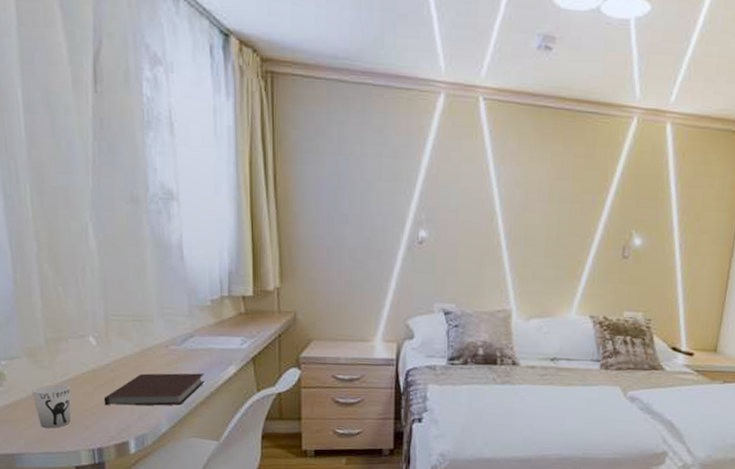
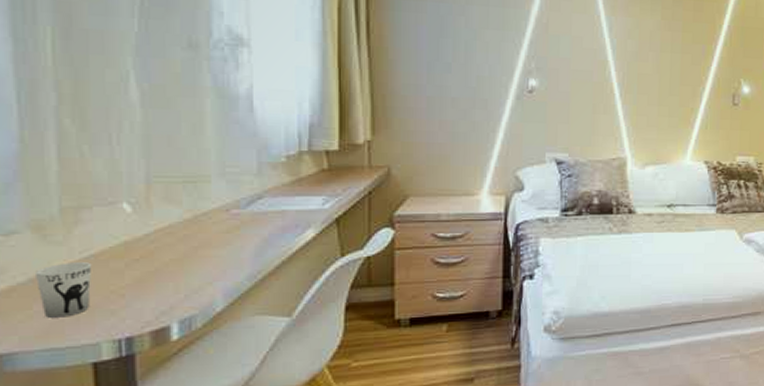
notebook: present [103,373,205,406] -> none [138,240,275,285]

